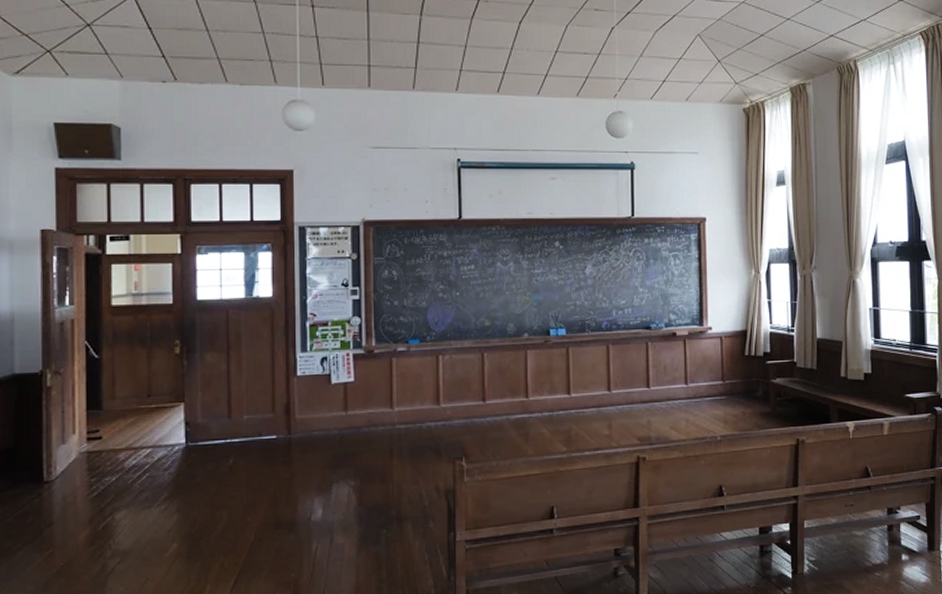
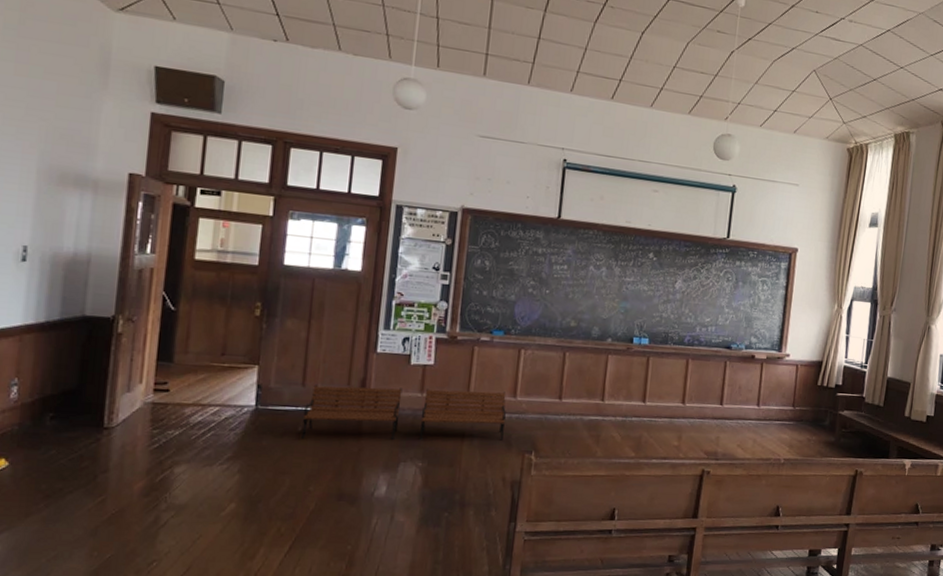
bench: none [233,400,432,470] -> present [302,384,507,441]

